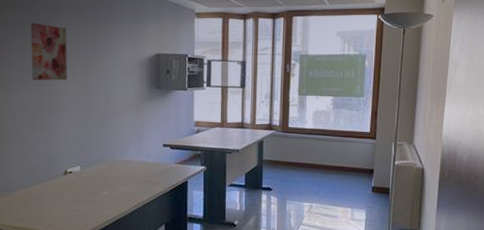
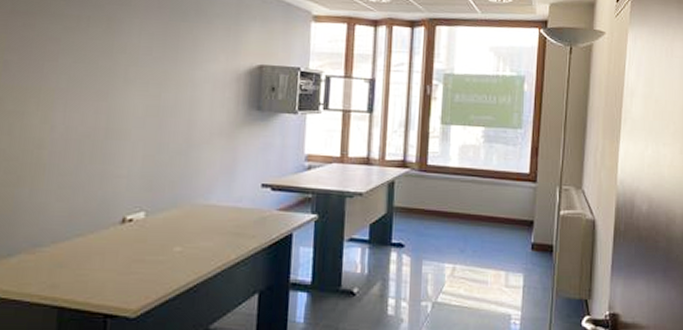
wall art: present [30,22,68,81] -> none [85,17,139,96]

